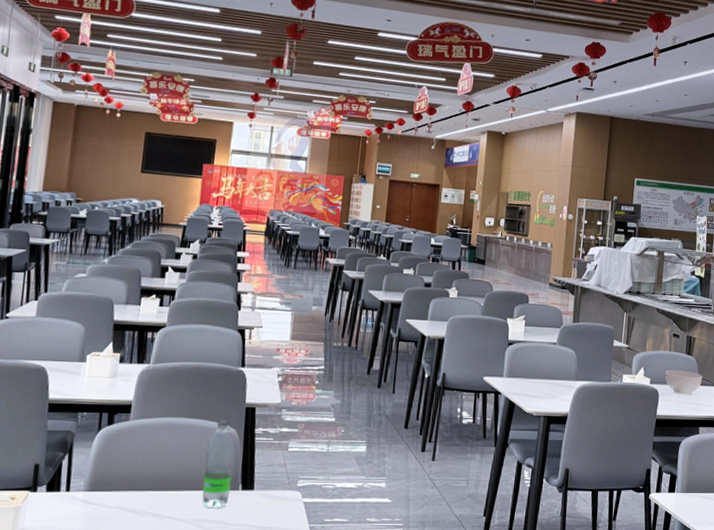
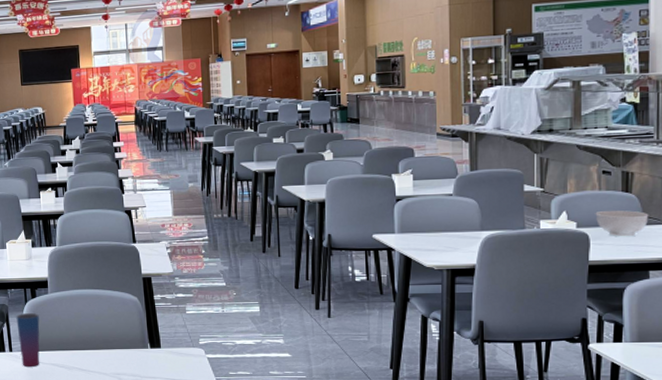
cup: none [79,443,113,510] -> present [16,313,40,366]
bottle: present [202,420,235,509] -> none [115,290,141,364]

